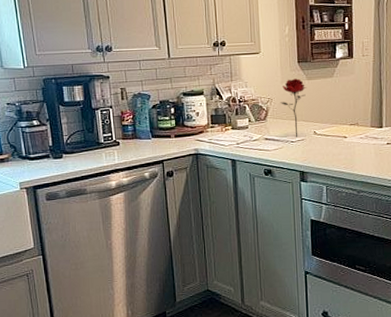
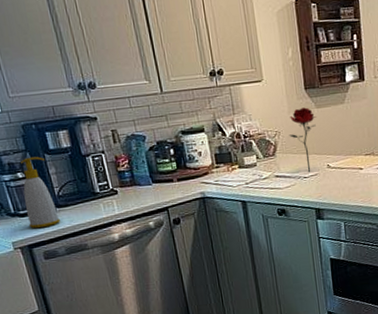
soap bottle: none [36,107,65,172] -> present [21,156,60,229]

